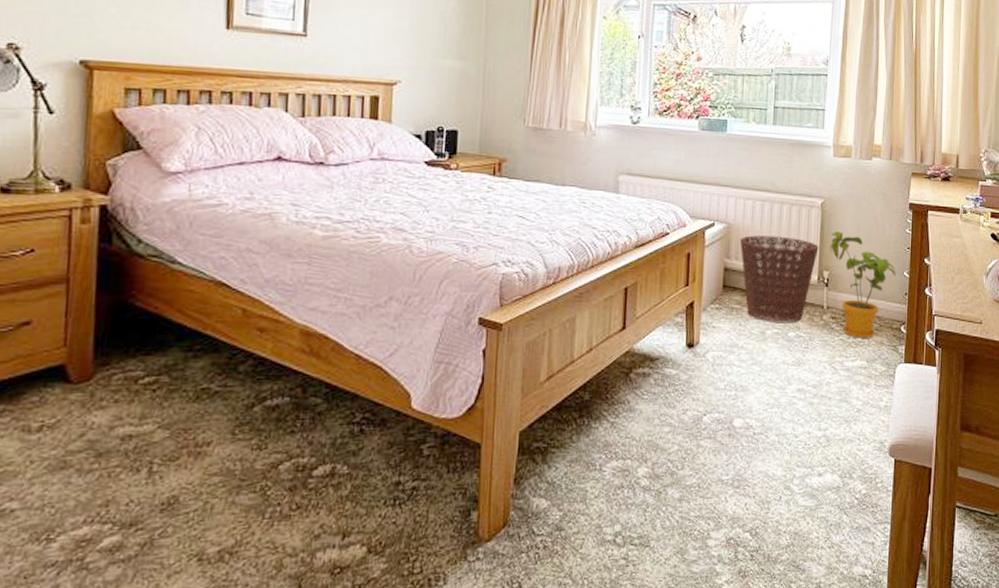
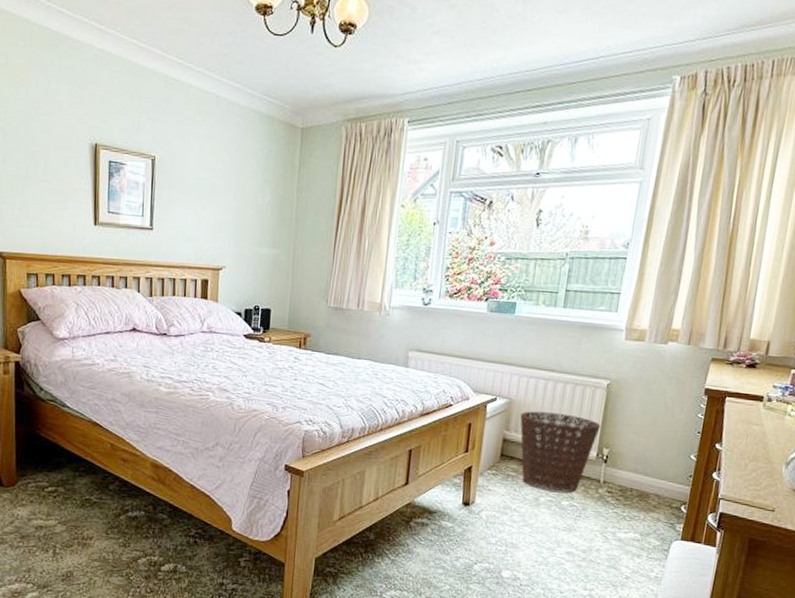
house plant: present [830,231,896,338] -> none [612,412,682,514]

